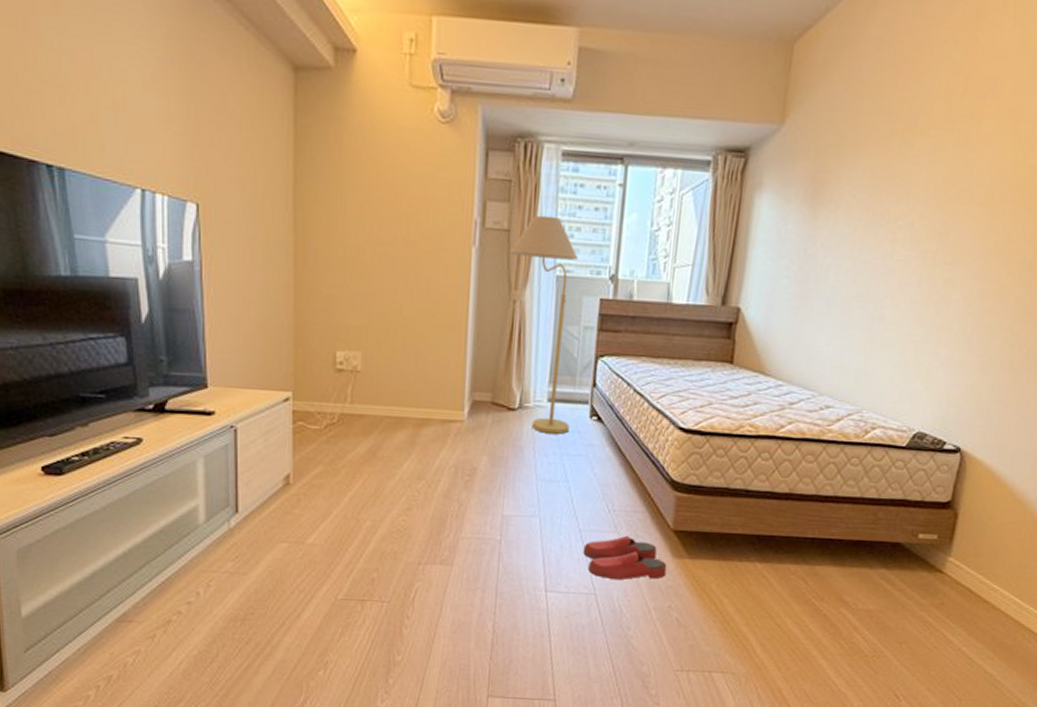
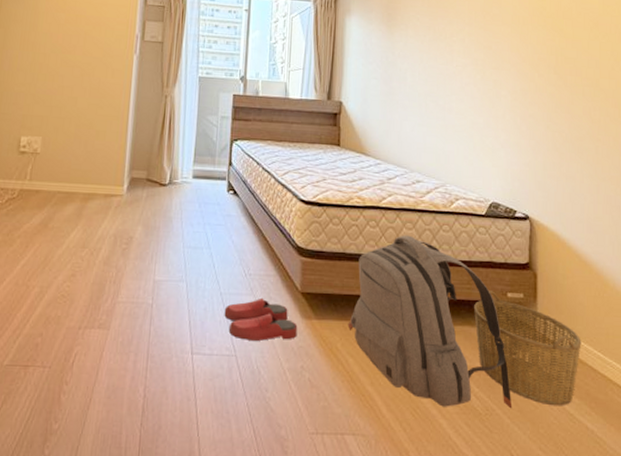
floor lamp: present [509,215,579,434] -> none [162,31,216,206]
backpack: none [725,468,906,652] -> present [347,235,513,409]
basket: none [873,531,998,650] -> present [473,290,582,406]

